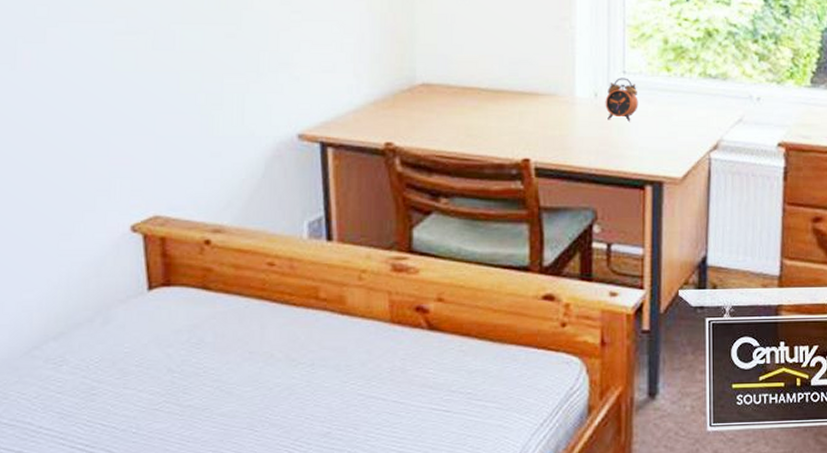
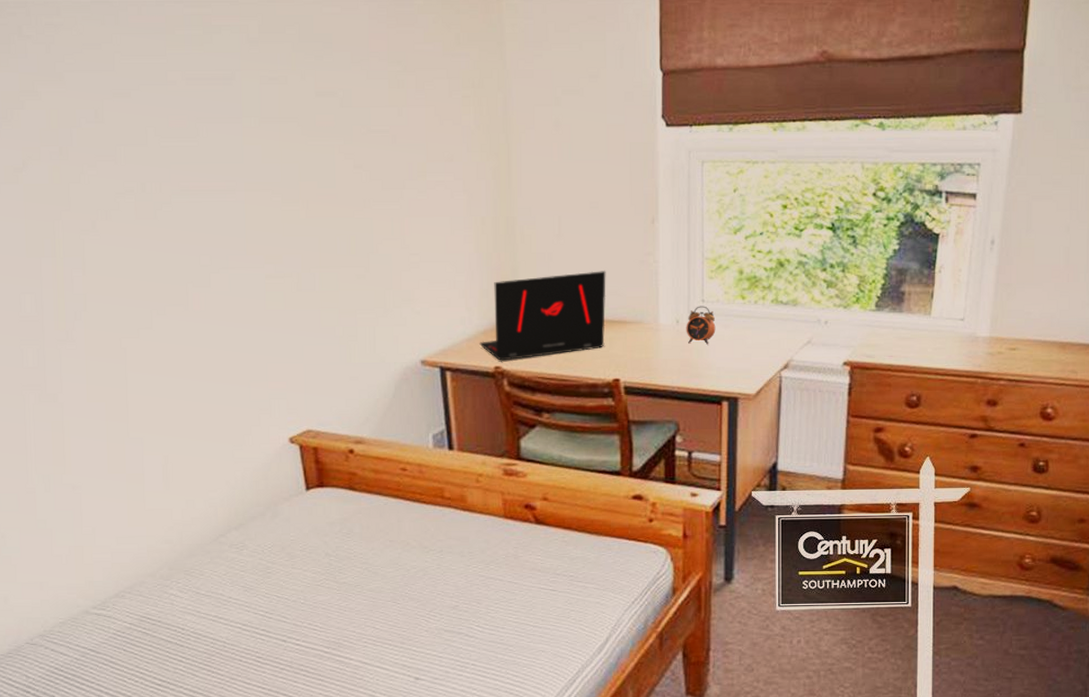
laptop: none [368,36,516,136] -> present [479,271,606,361]

